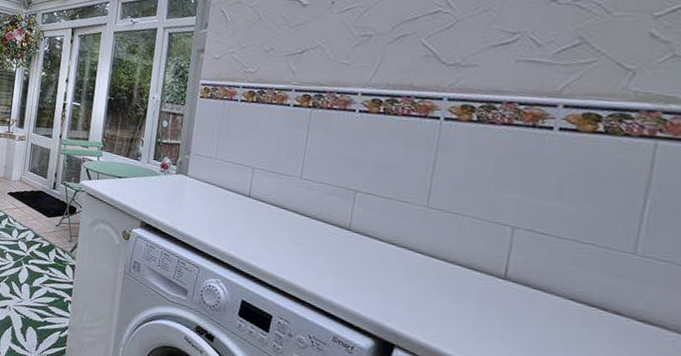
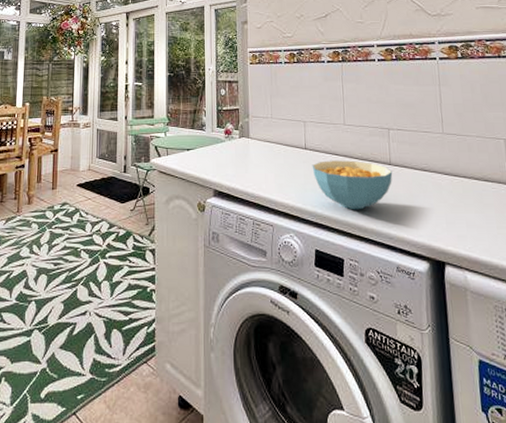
cereal bowl: none [253,212,351,271] -> present [312,160,393,210]

